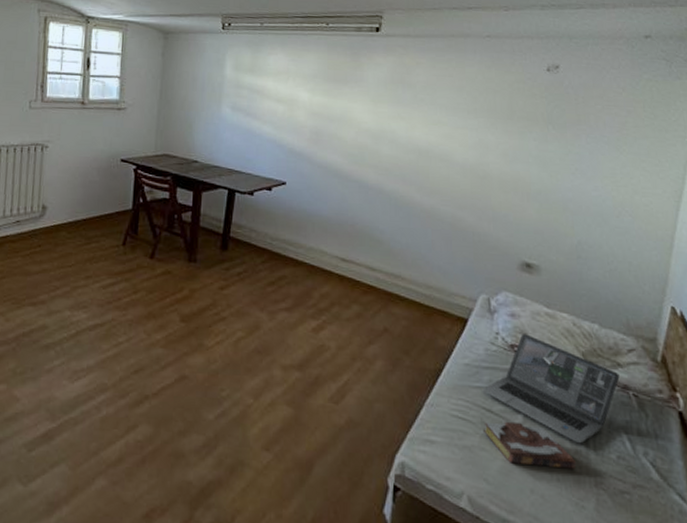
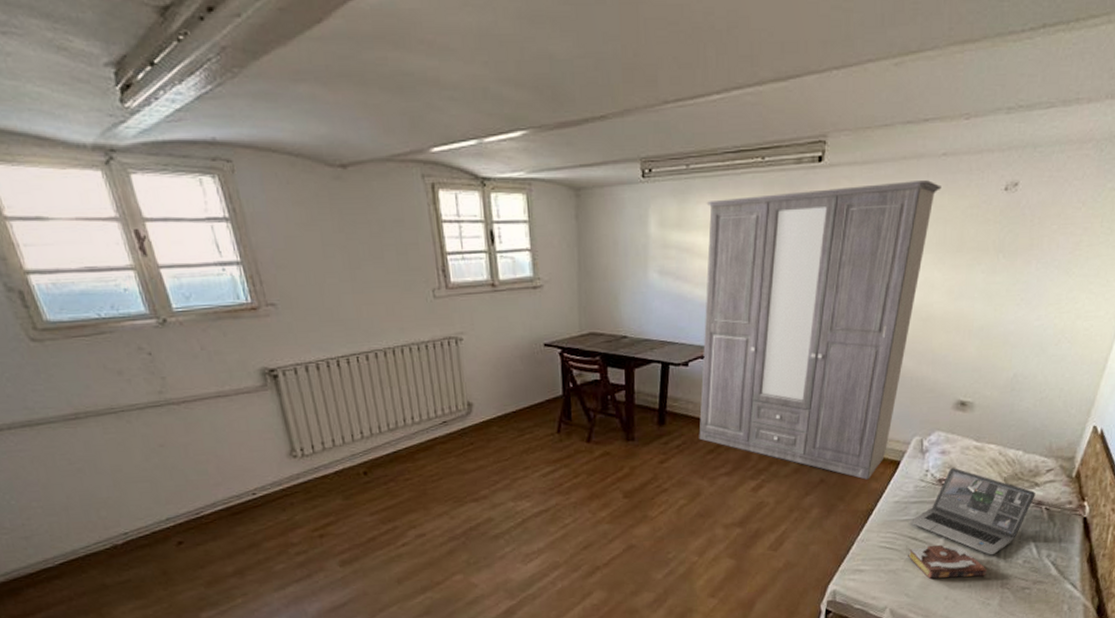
wardrobe: none [260,53,488,335] -> present [699,180,941,480]

